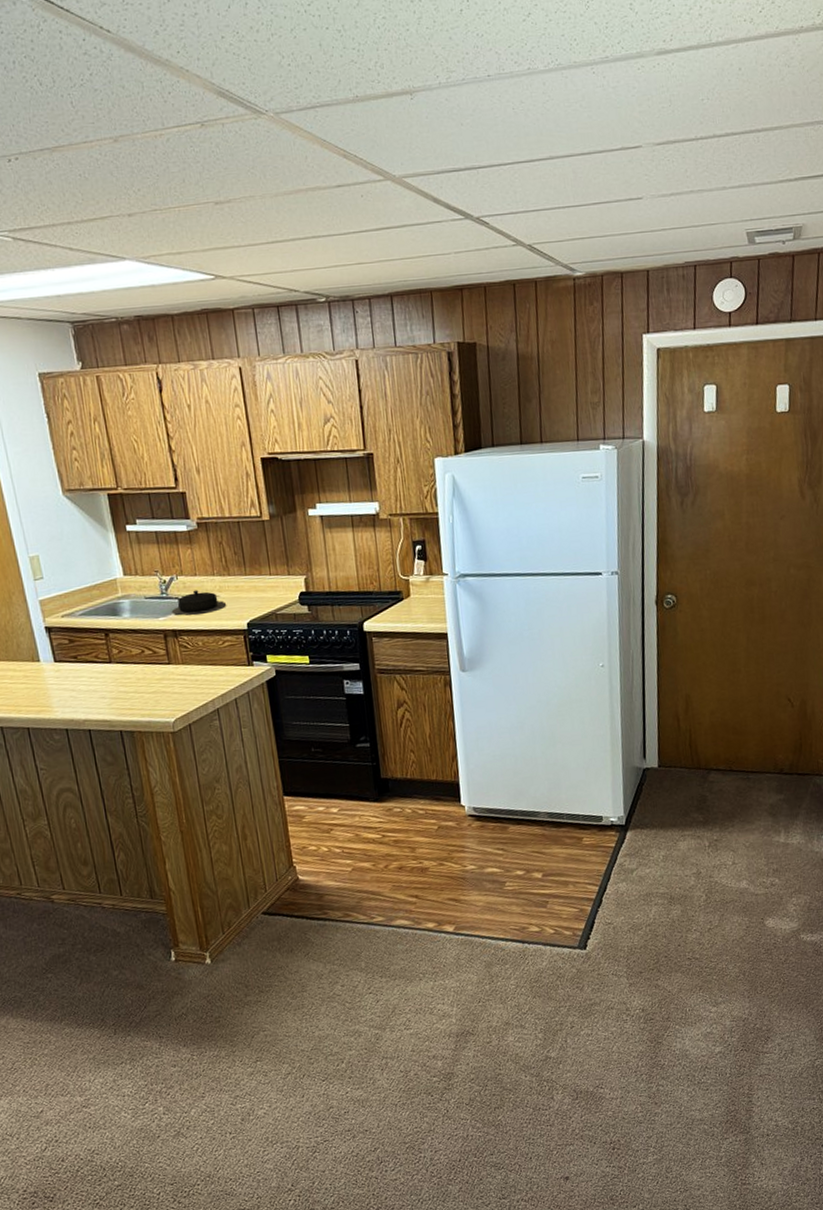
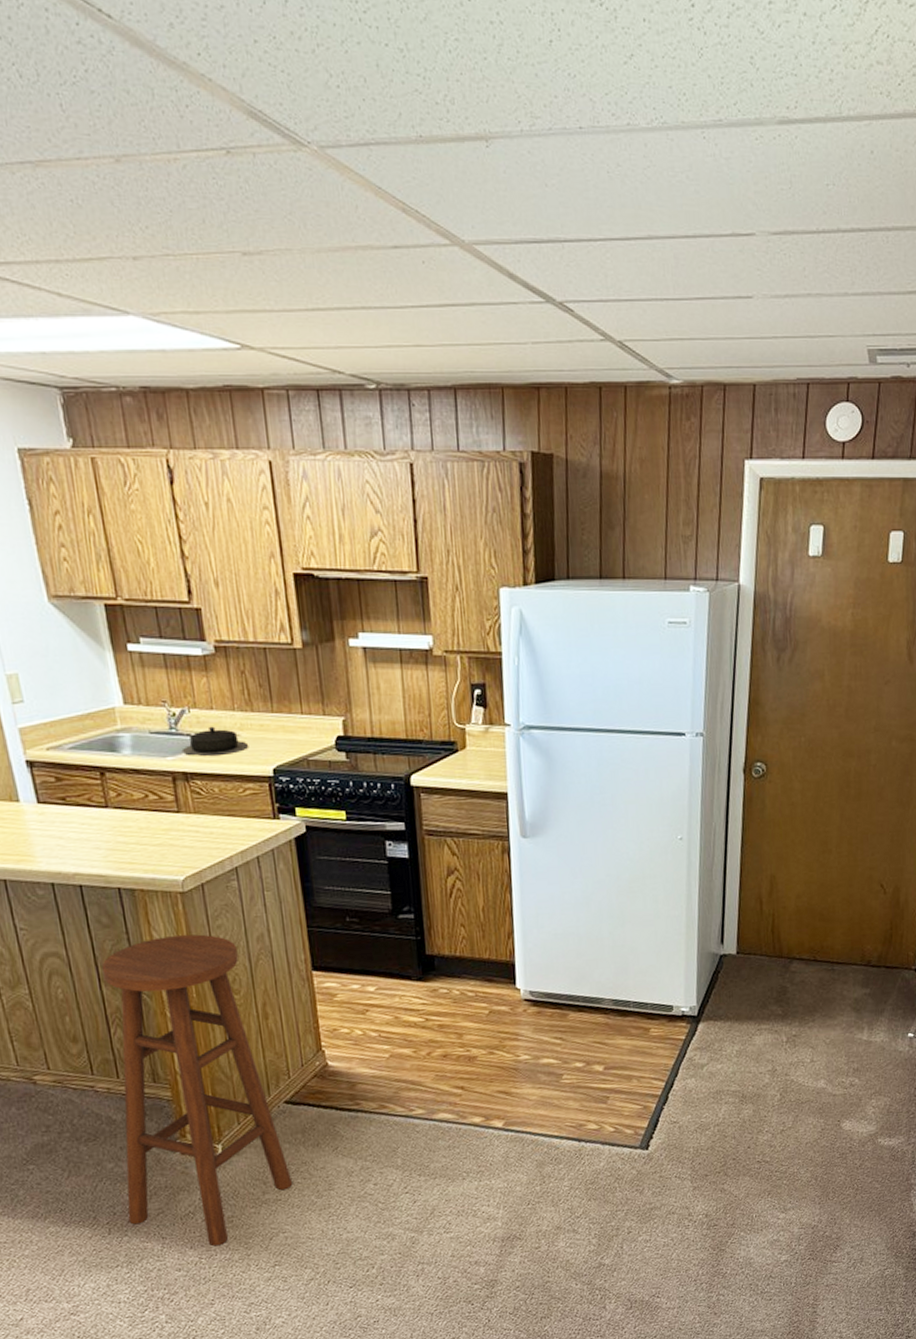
bar stool: none [107,767,271,1045] -> present [101,934,293,1247]

